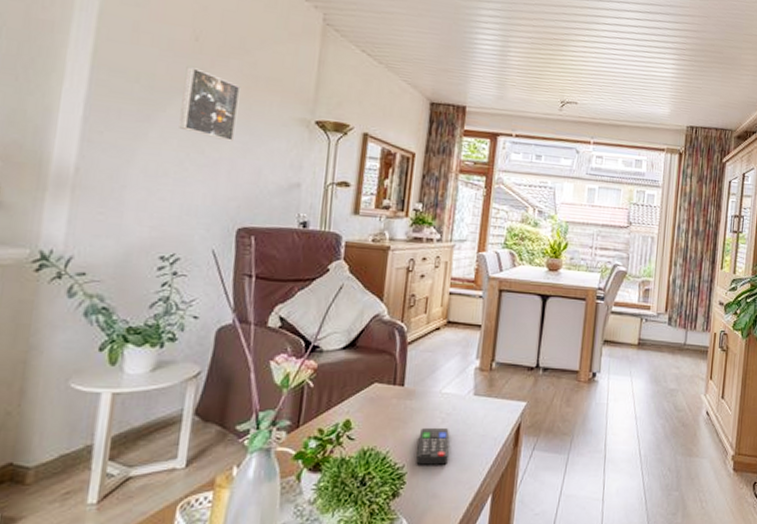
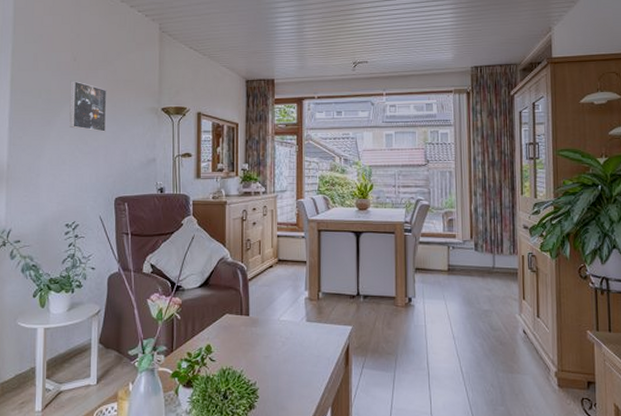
remote control: present [416,427,450,465] -> none [265,349,291,382]

